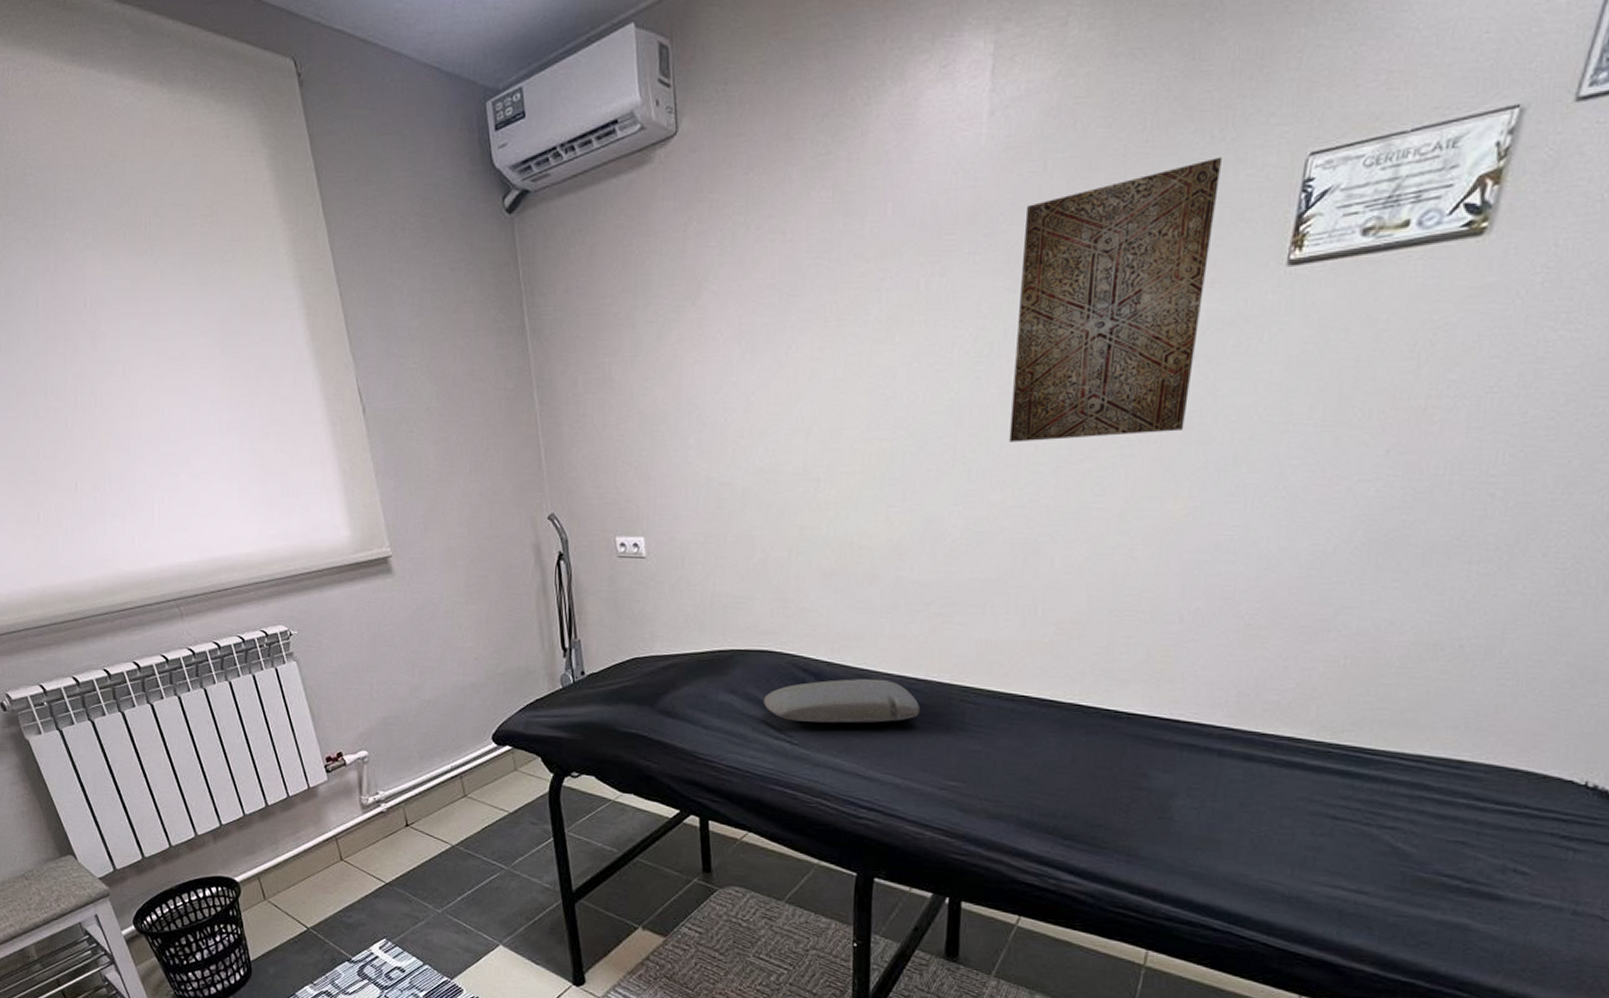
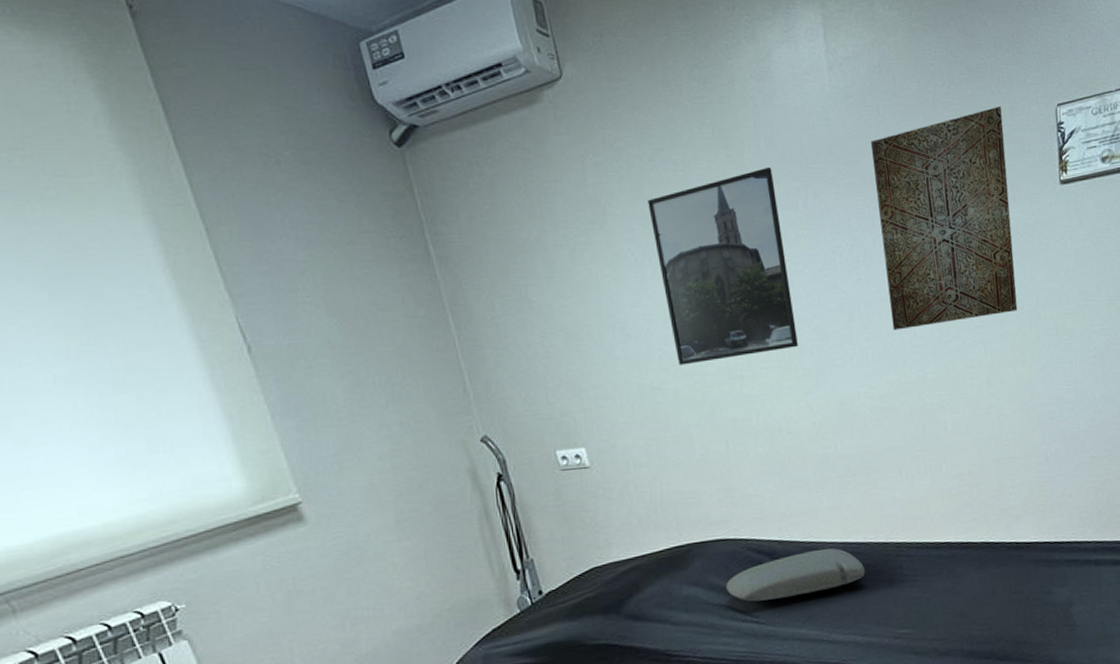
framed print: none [746,237,896,461] -> present [648,166,798,365]

